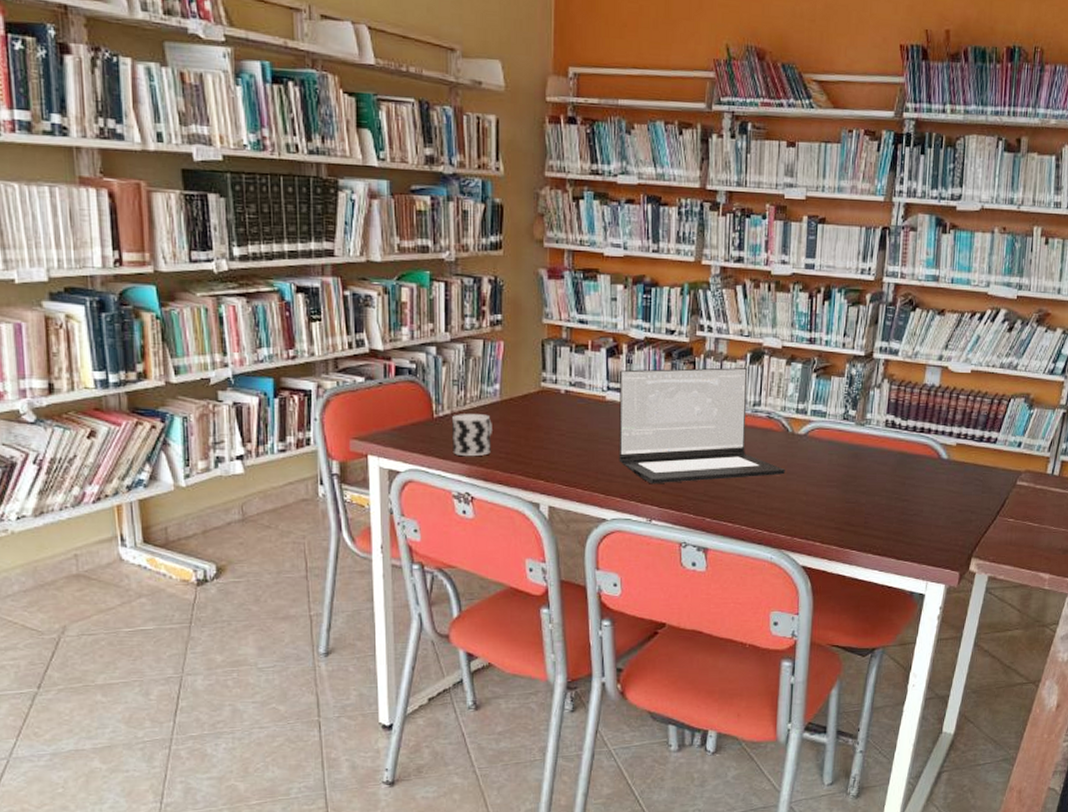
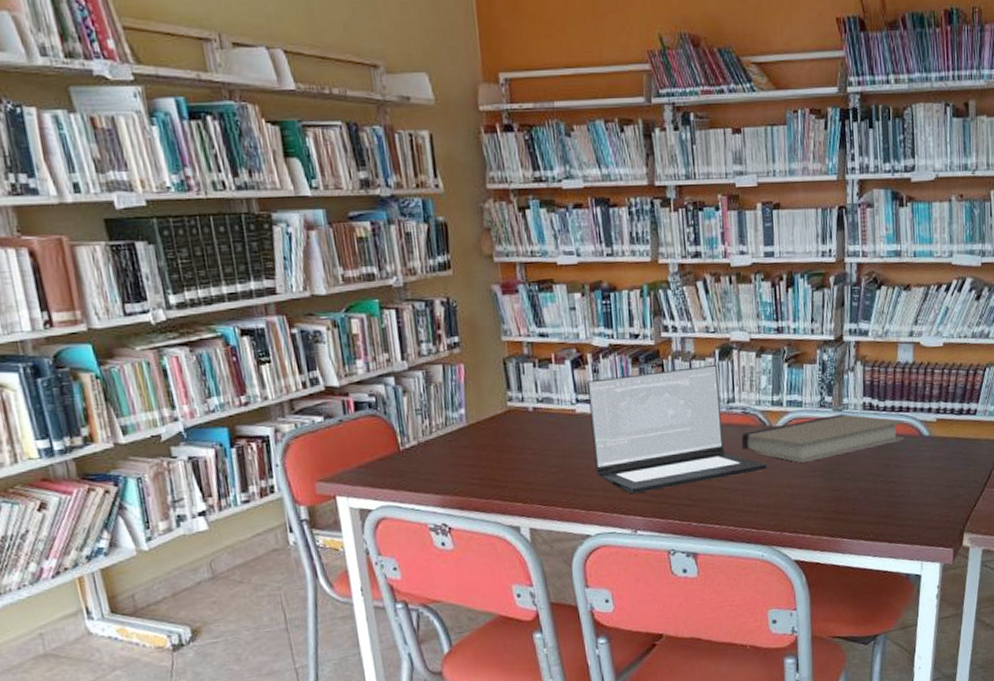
cup: present [452,414,492,457] -> none [419,441,464,487]
book: none [762,428,924,471] -> present [741,413,904,463]

